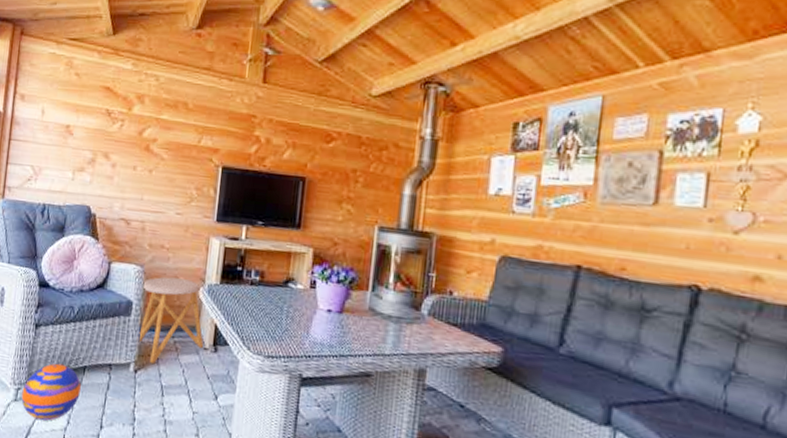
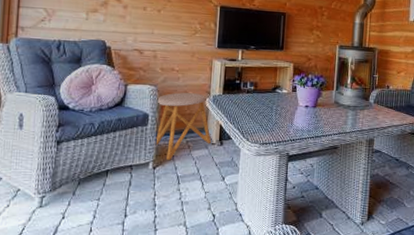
ball: present [21,363,81,421] -> none [46,171,105,220]

